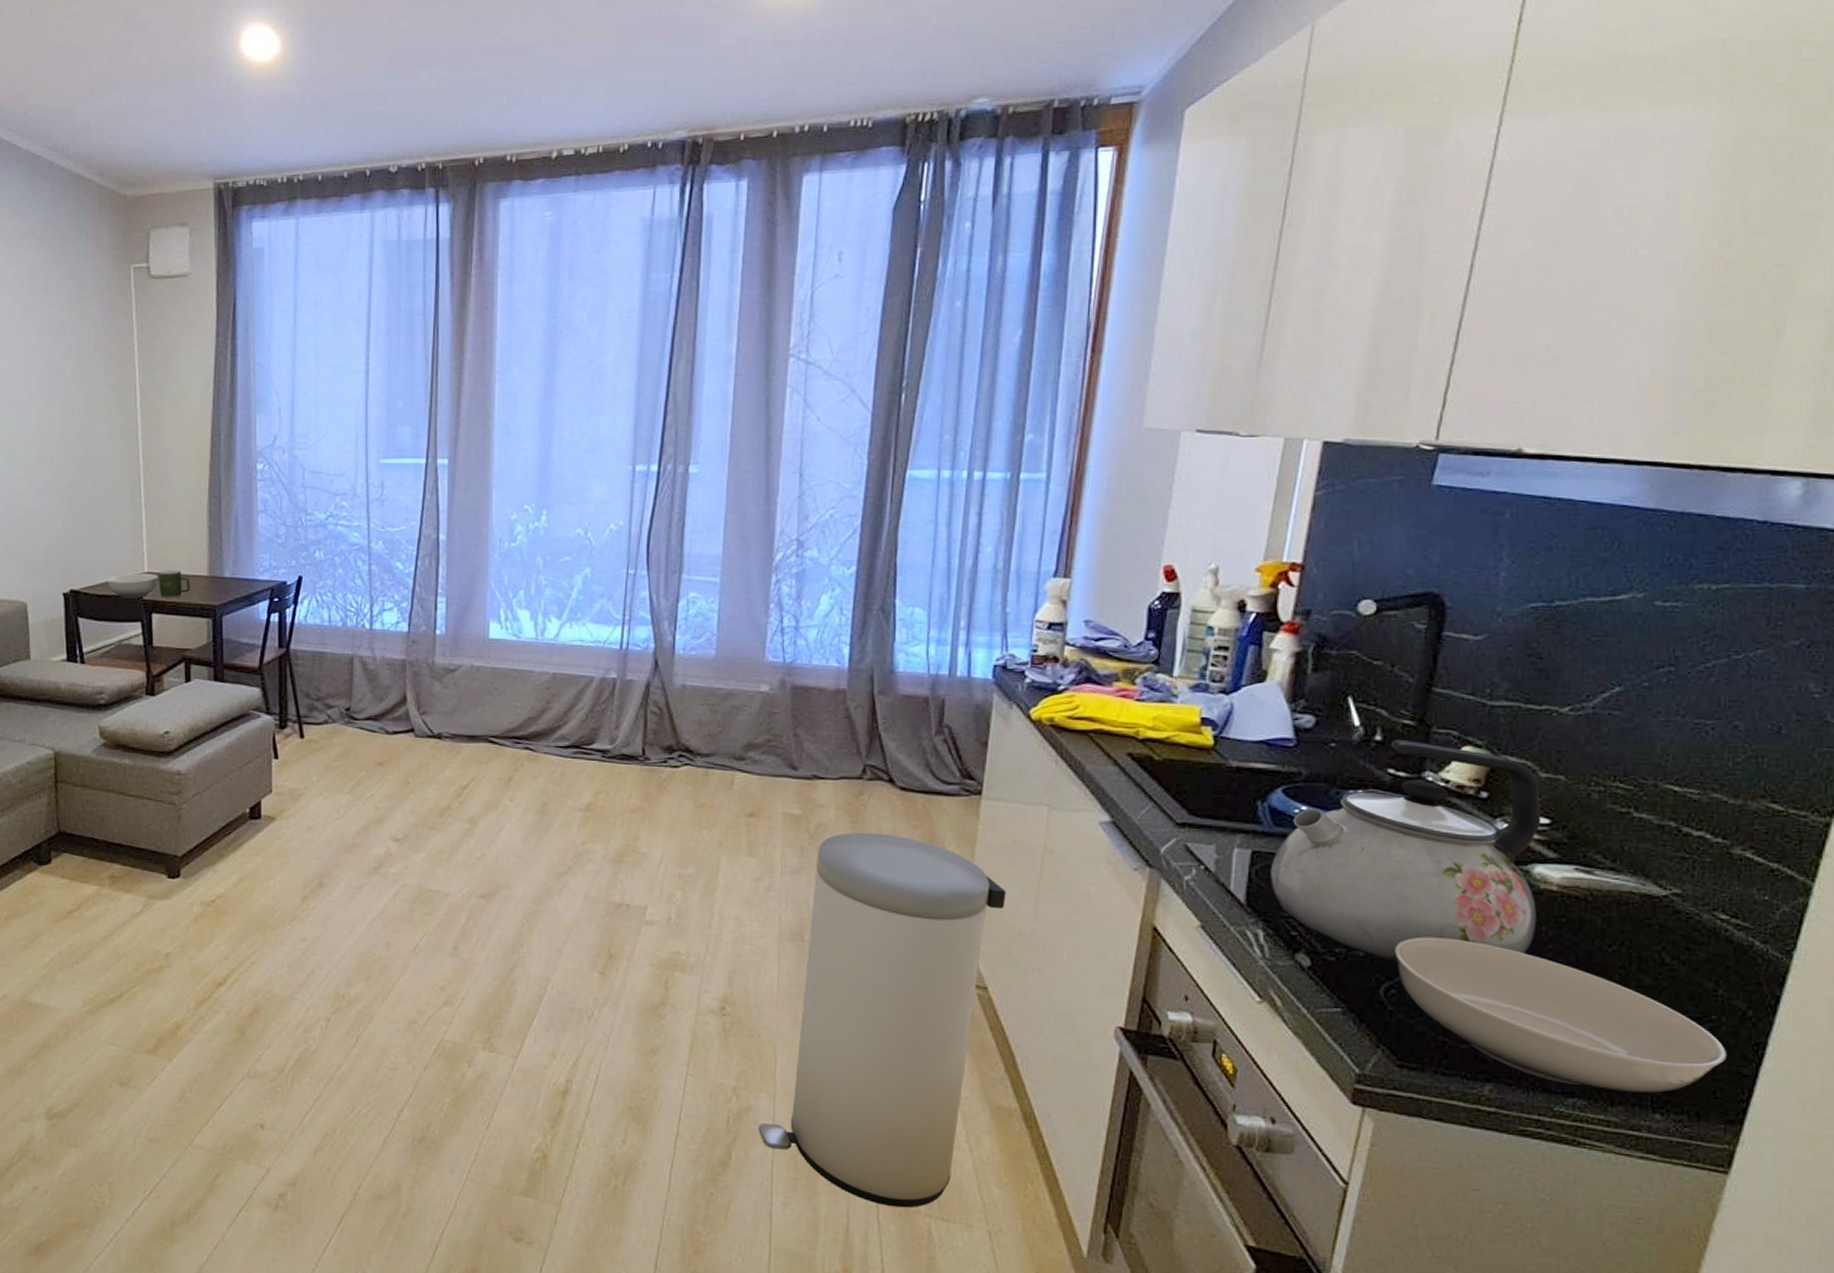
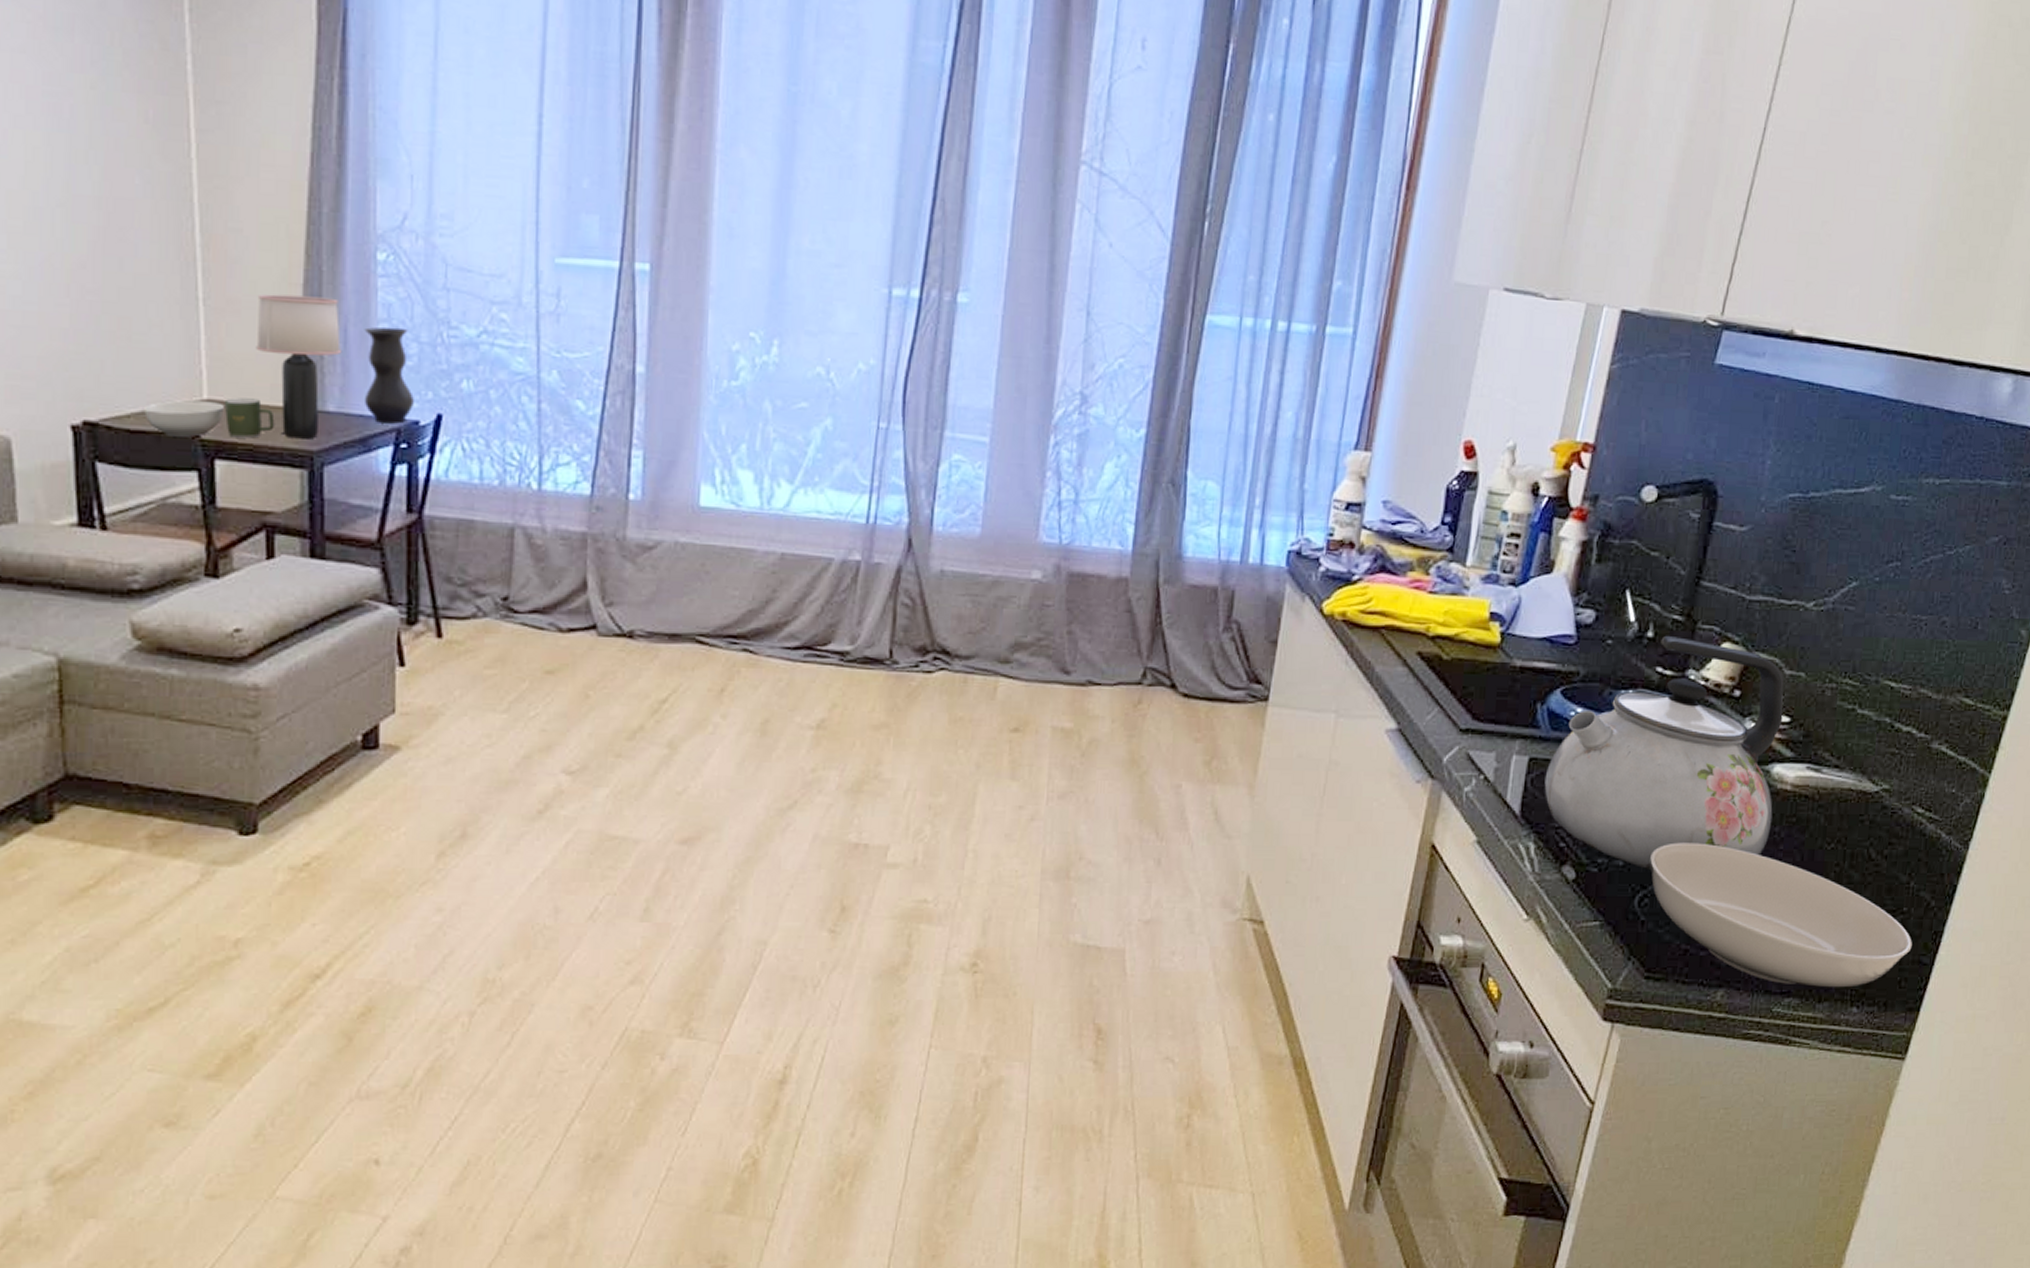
table lamp: none [178,497,235,597] -> present [256,293,343,439]
vase: none [248,516,283,584] -> present [364,326,414,424]
pedal bin: present [758,832,1006,1208] -> none [1009,747,1288,1178]

